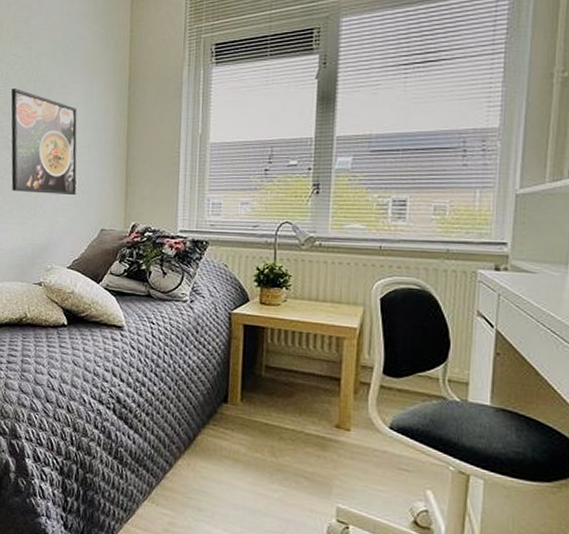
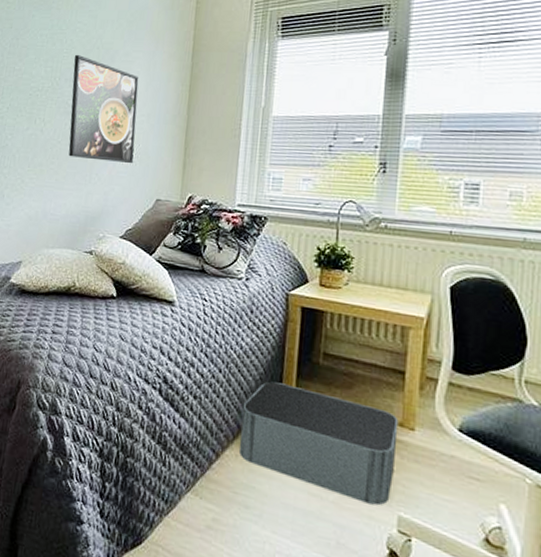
storage bin: none [191,395,336,500] -> present [239,381,399,506]

